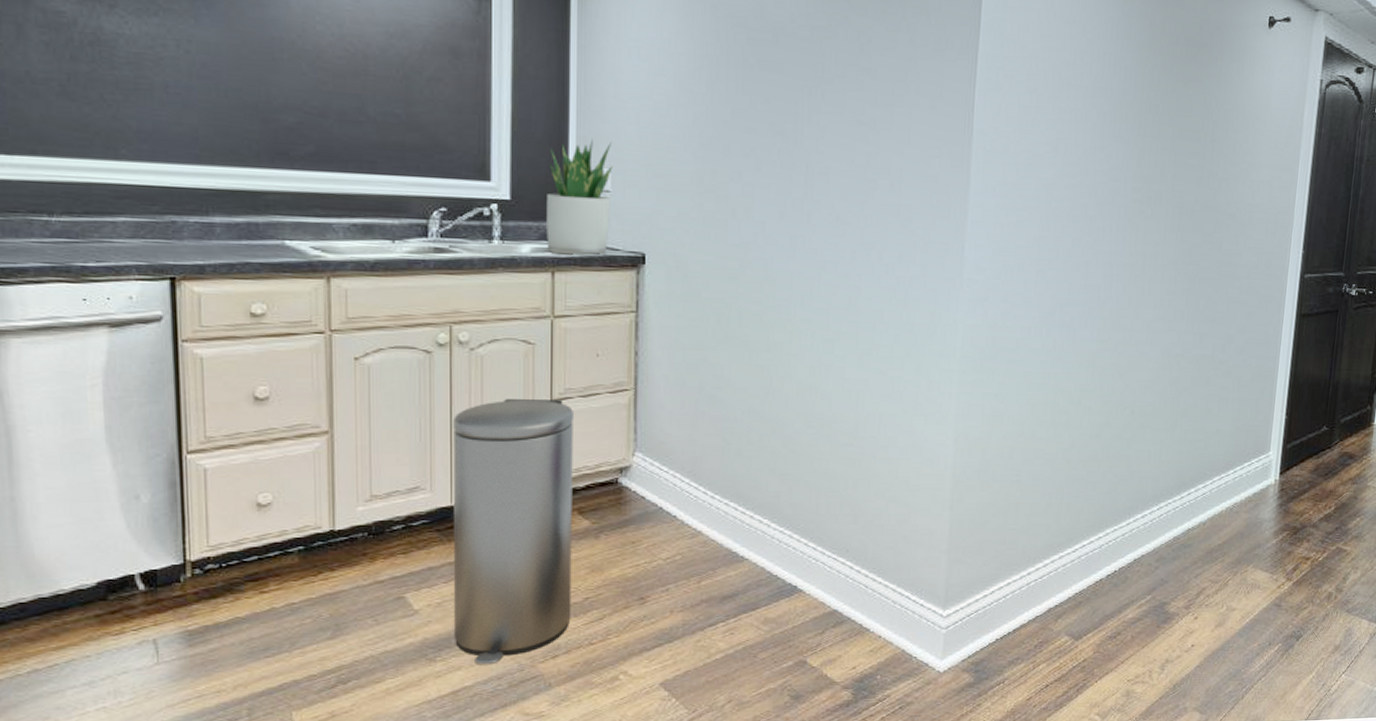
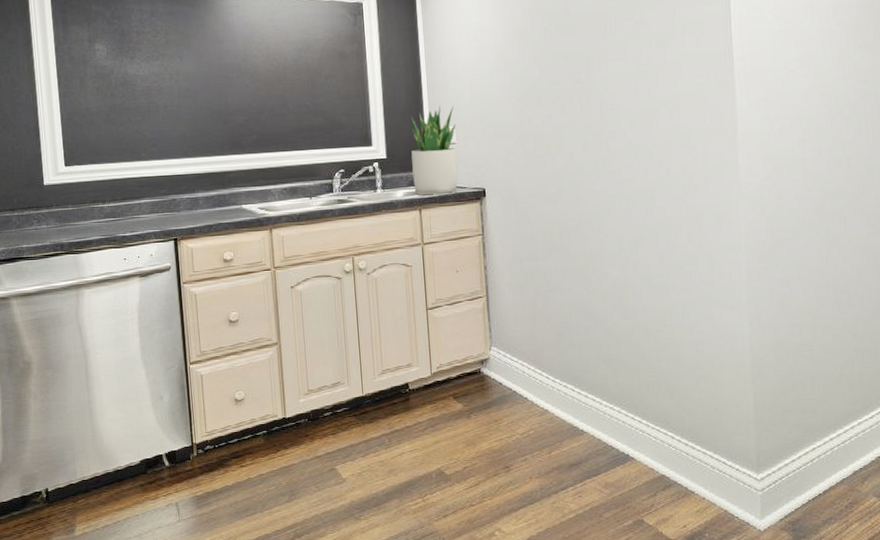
pedal bin: present [452,399,573,665] -> none [359,309,455,523]

